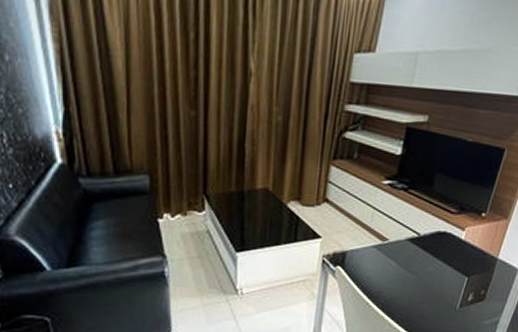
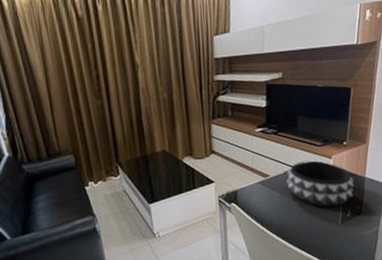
decorative bowl: none [405,229,485,288] -> present [285,161,355,207]

